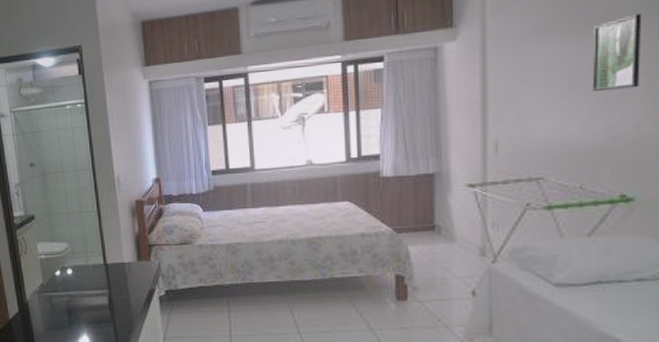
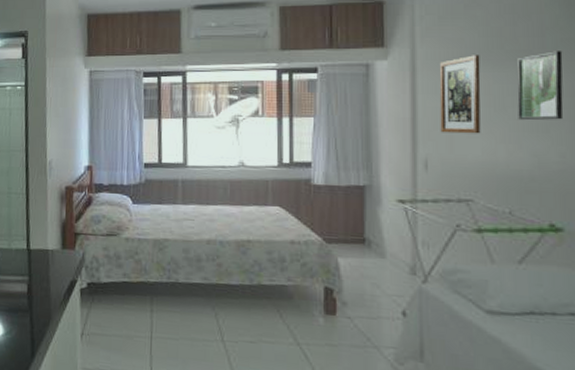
wall art: none [511,26,554,113] -> present [439,55,481,134]

